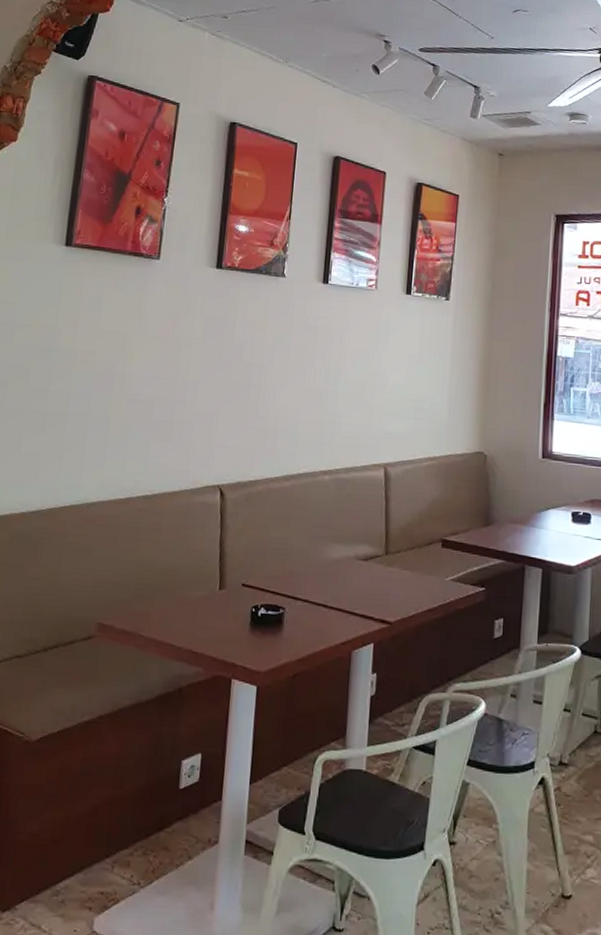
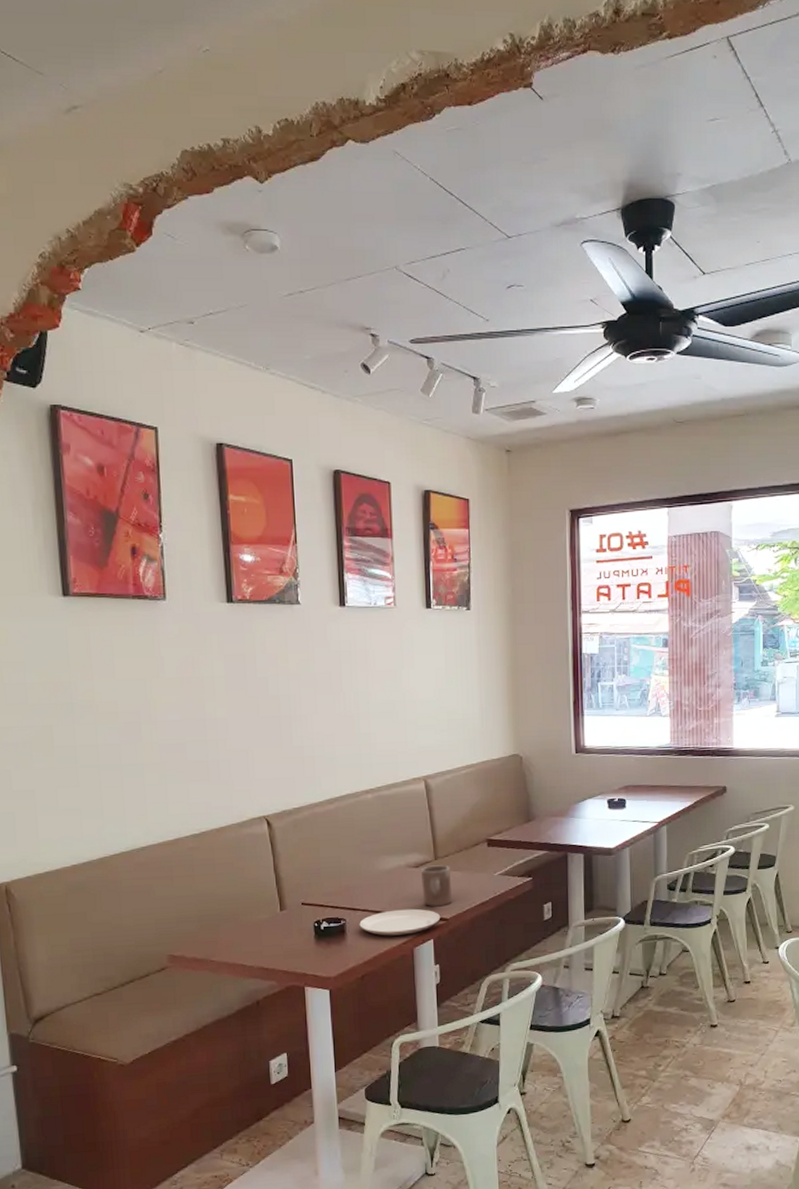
plate: none [298,604,385,635] -> present [359,908,441,936]
cup: none [367,560,400,608] -> present [421,865,453,907]

